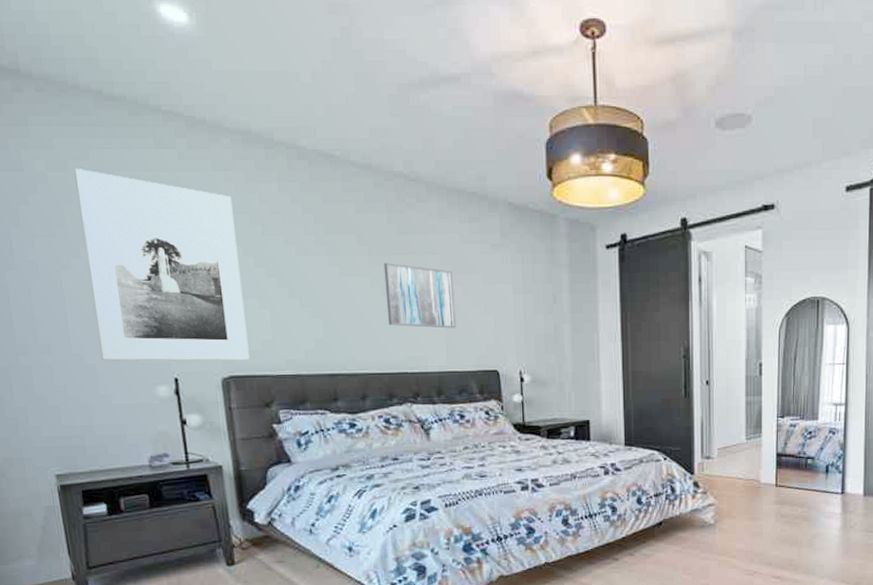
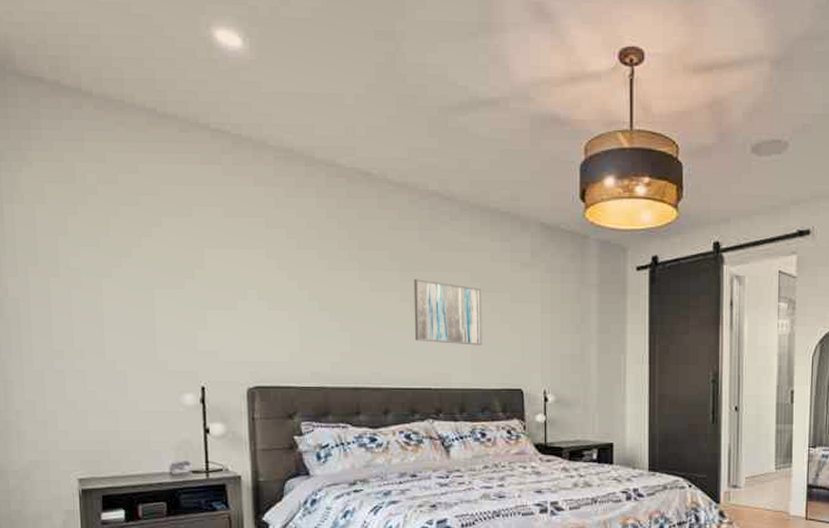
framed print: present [74,169,250,361] -> none [123,182,276,371]

